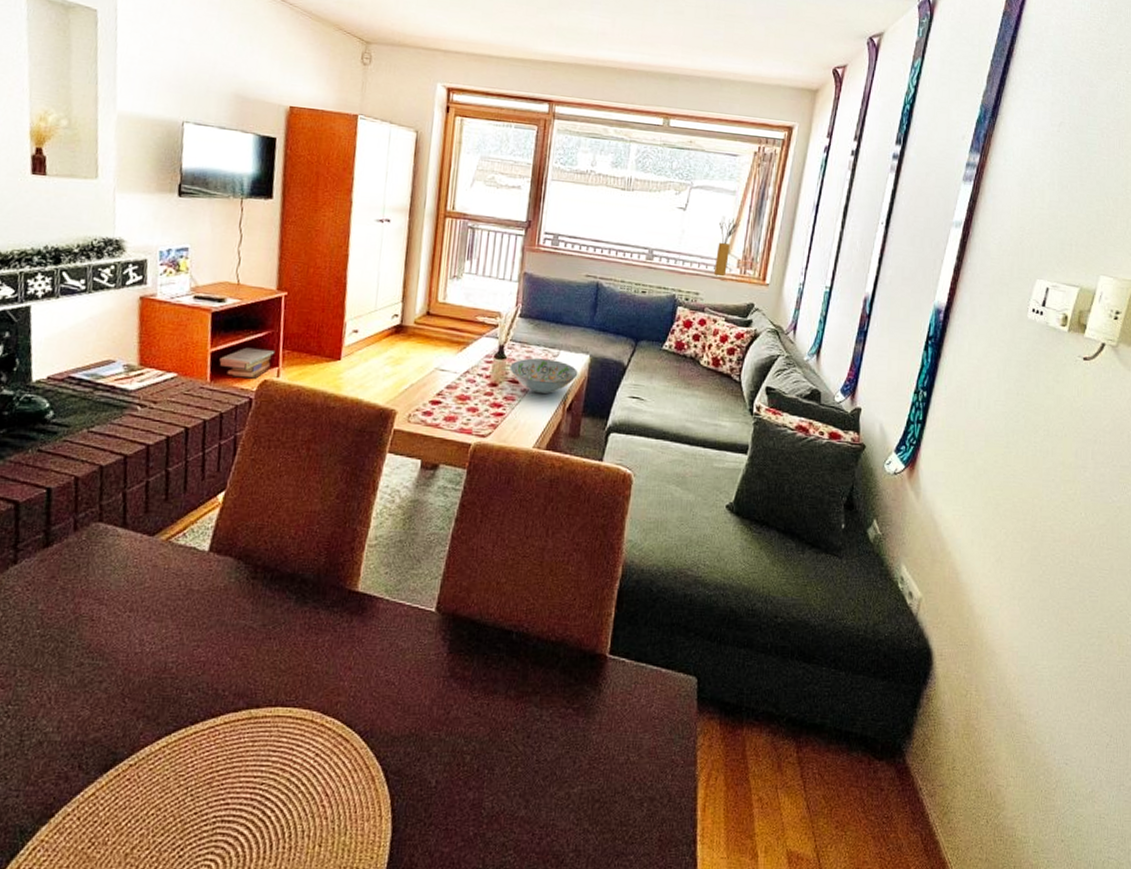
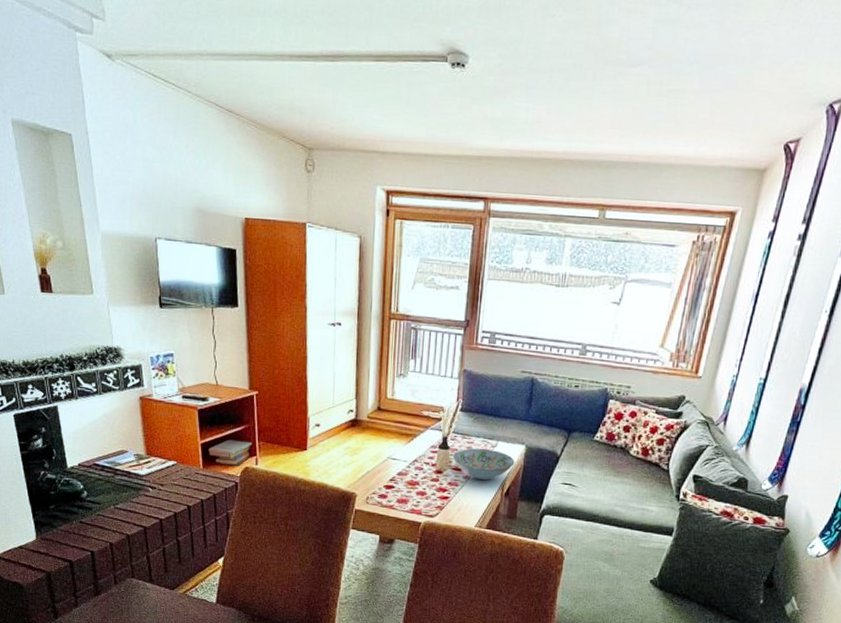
vase: present [713,216,742,277] -> none [646,309,677,370]

